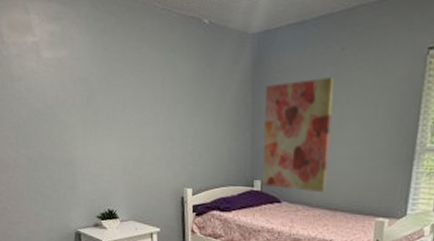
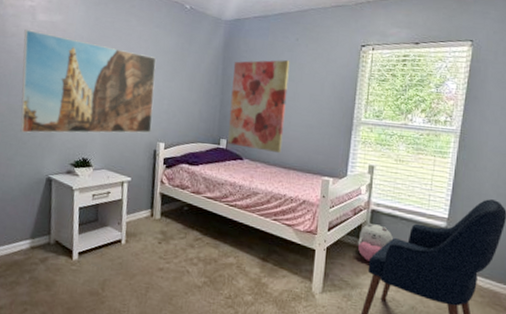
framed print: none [31,71,177,186] -> present [20,30,157,133]

